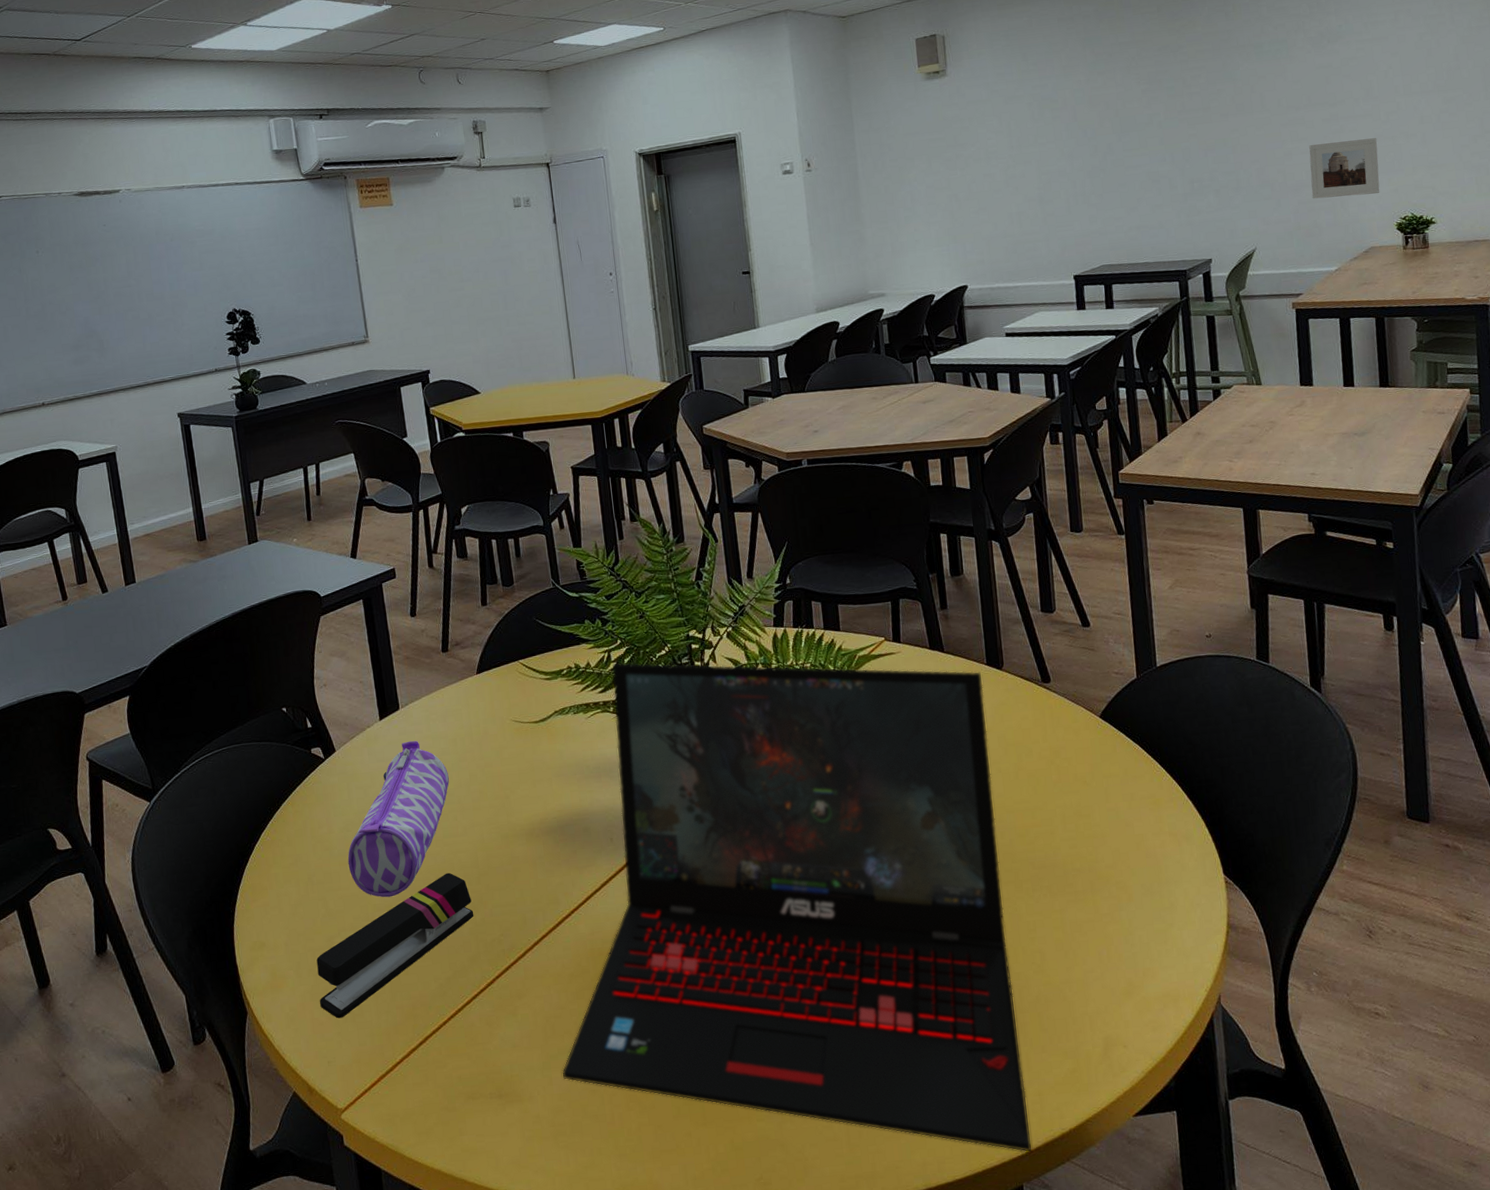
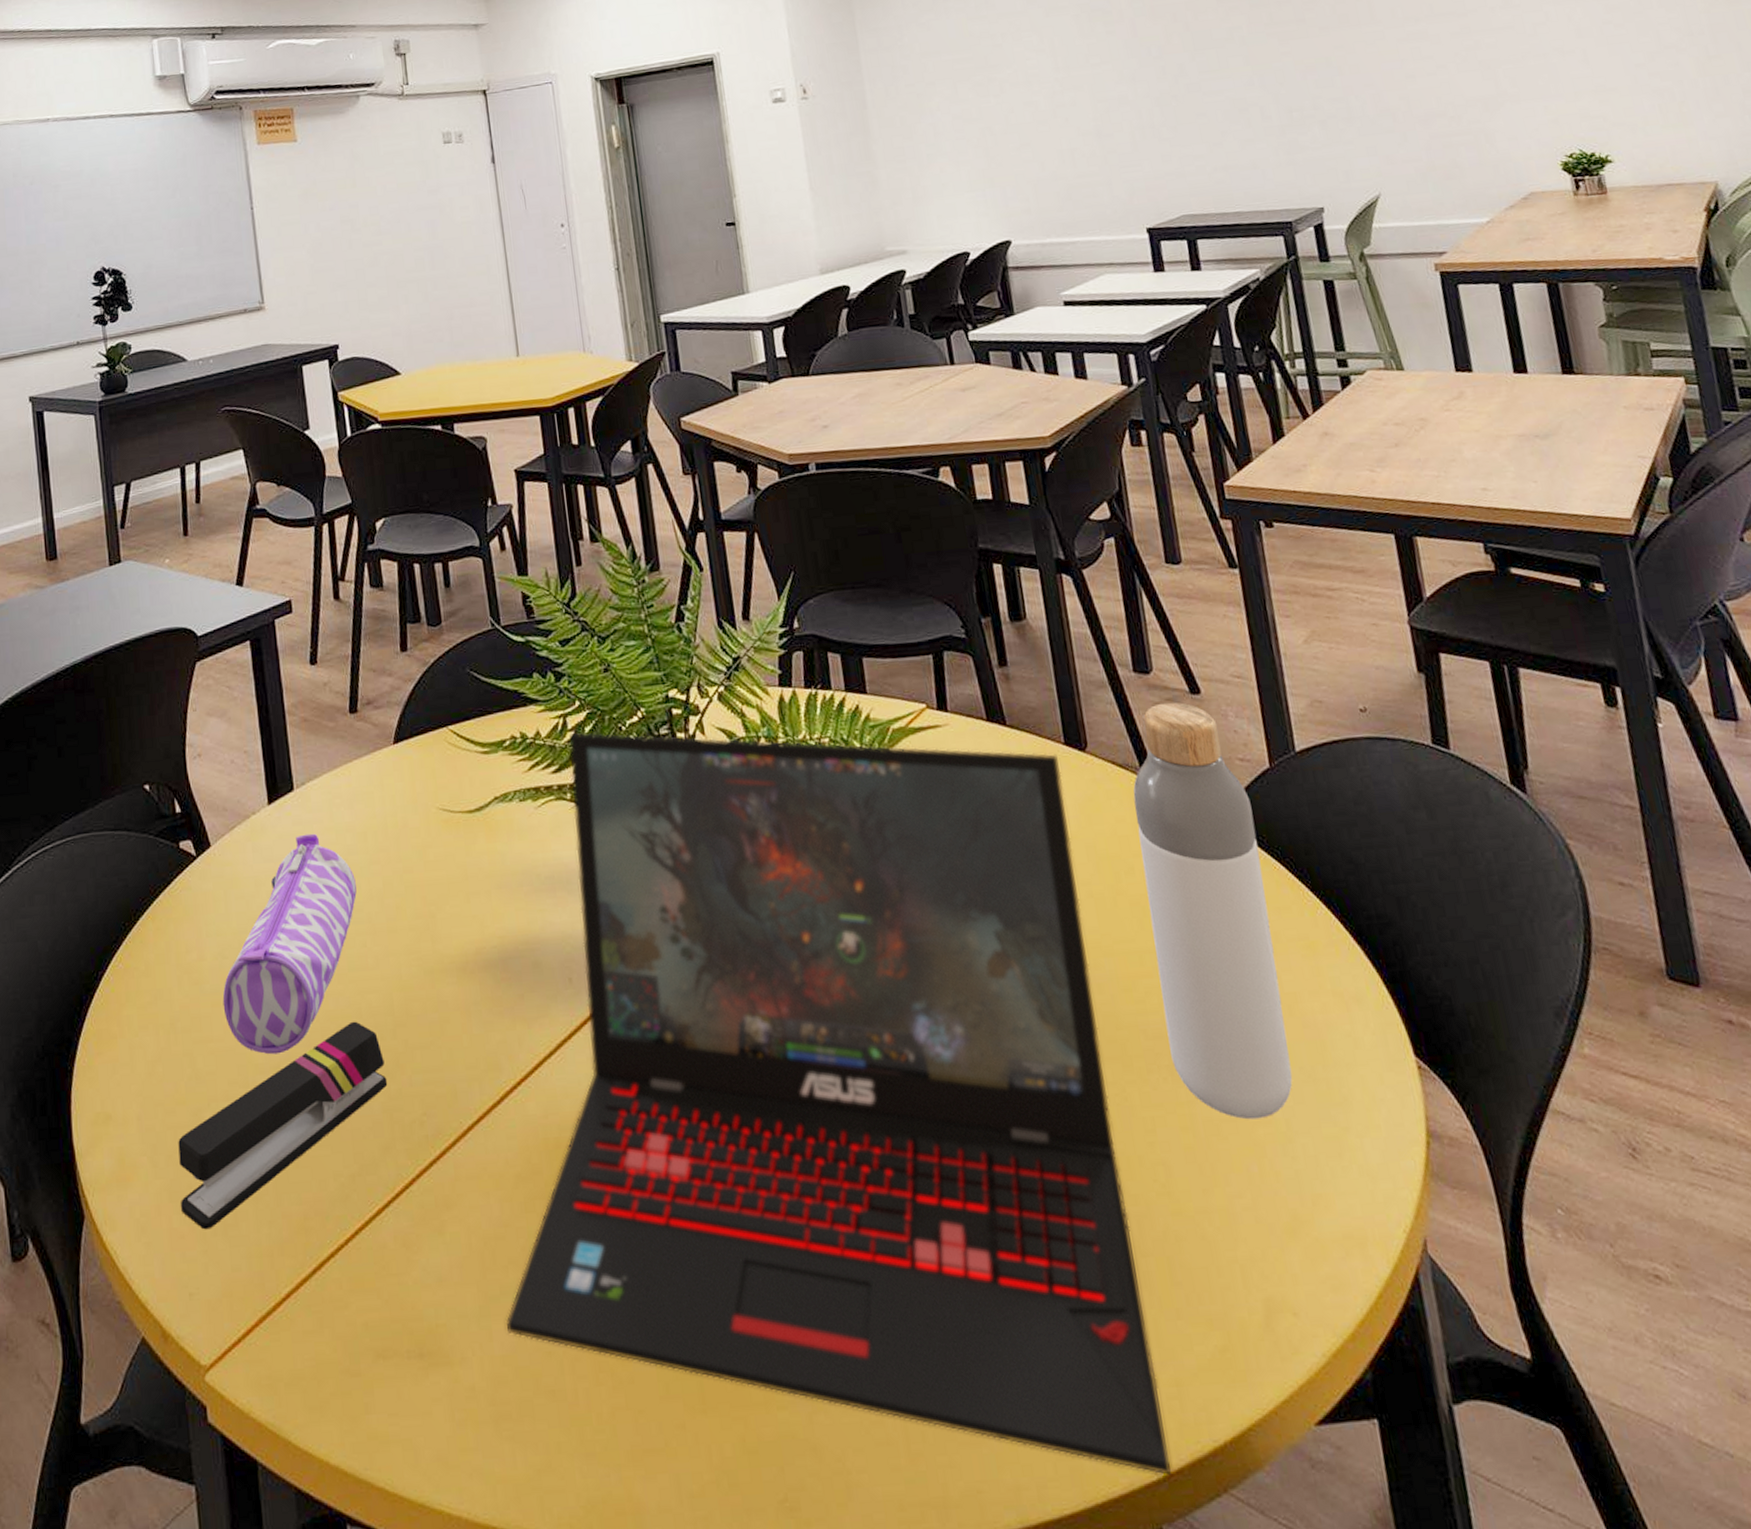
bottle: none [1035,633,1136,921] -> present [1133,702,1293,1120]
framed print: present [1309,138,1380,199] -> none [1437,55,1535,132]

